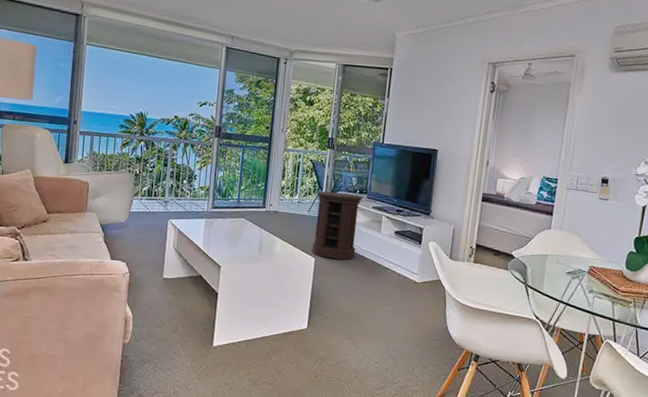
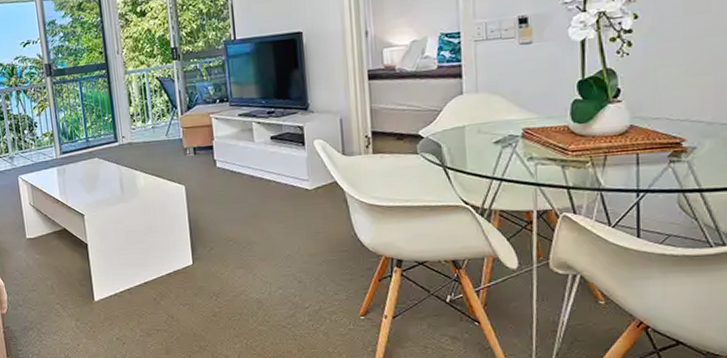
side table: present [312,191,363,260] -> none [171,105,230,183]

